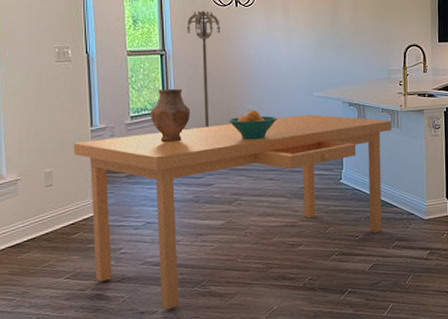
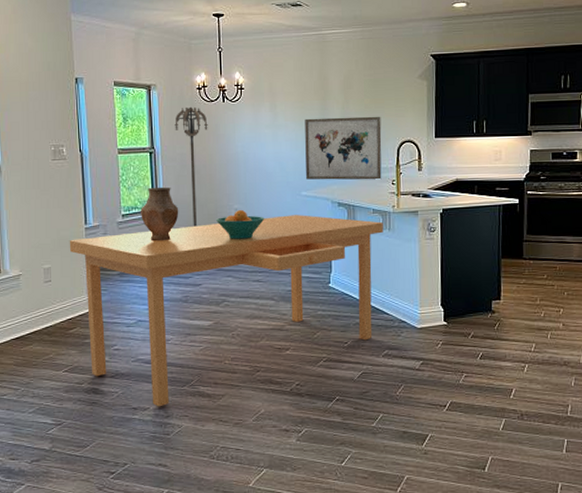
wall art: none [316,22,390,82] -> present [305,116,382,180]

